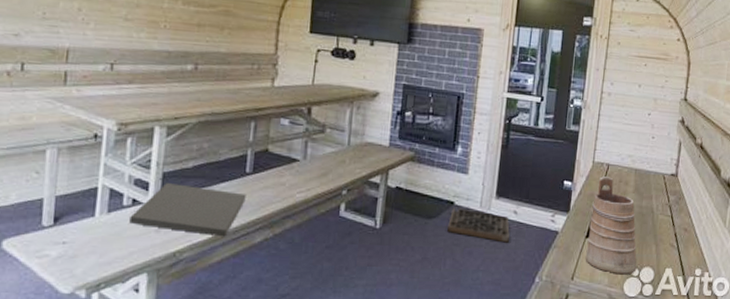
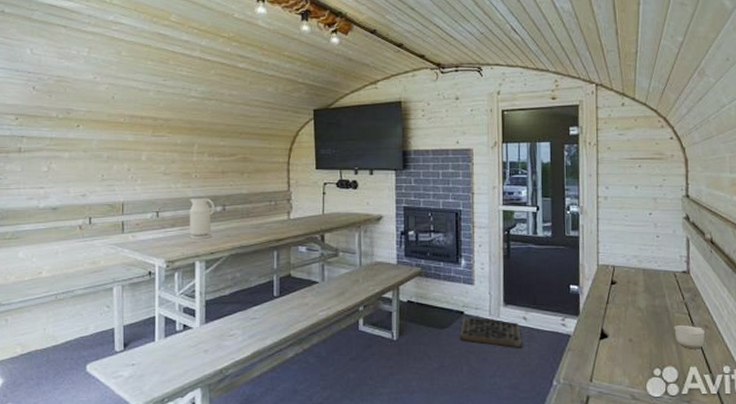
cushion: present [129,183,246,237] -> none [182,309,276,354]
water jug: none [150,51,185,101] -> present [189,197,214,239]
wooden bucket: present [585,176,637,275] -> none [601,278,658,375]
teacup: none [656,227,684,252] -> present [674,325,706,349]

